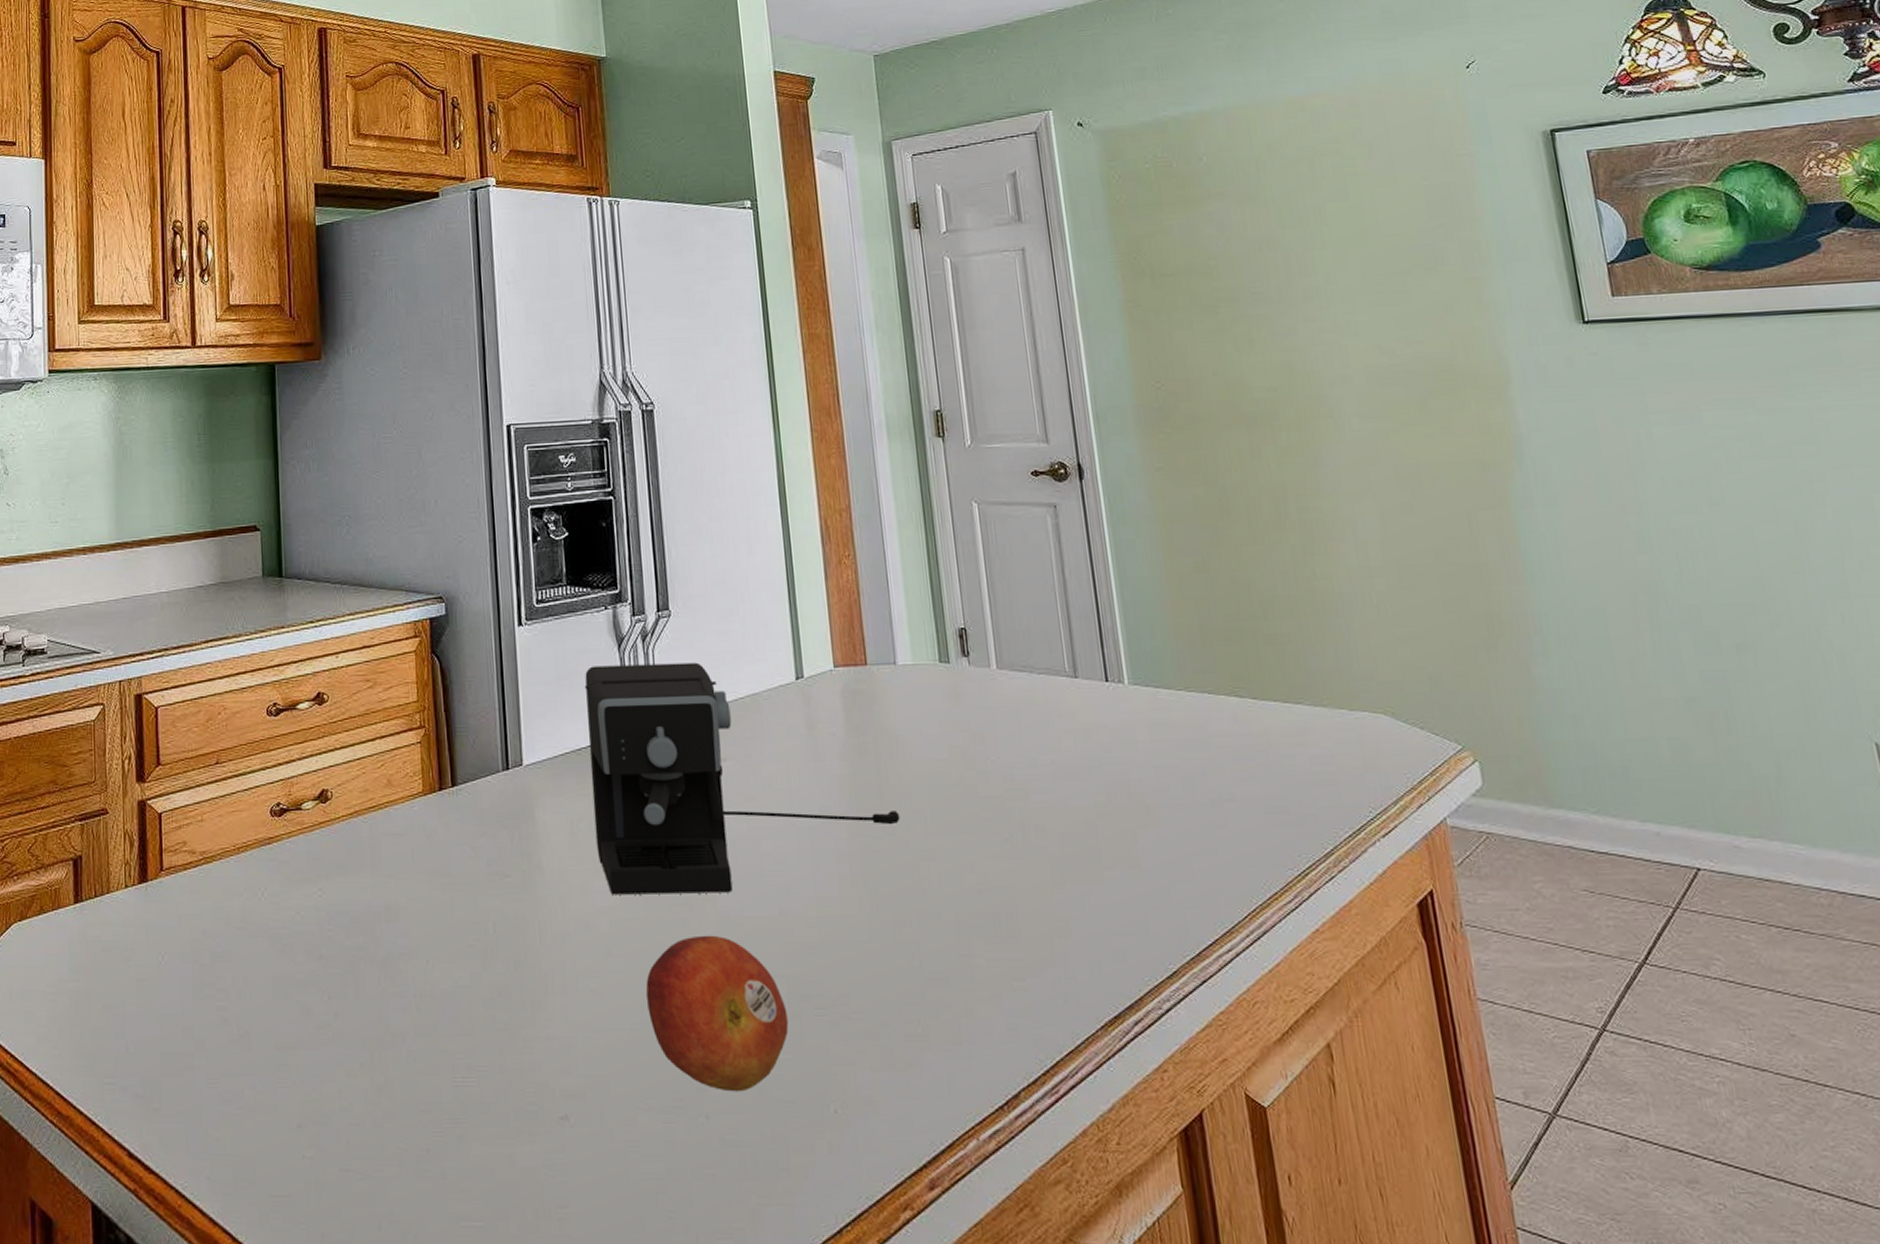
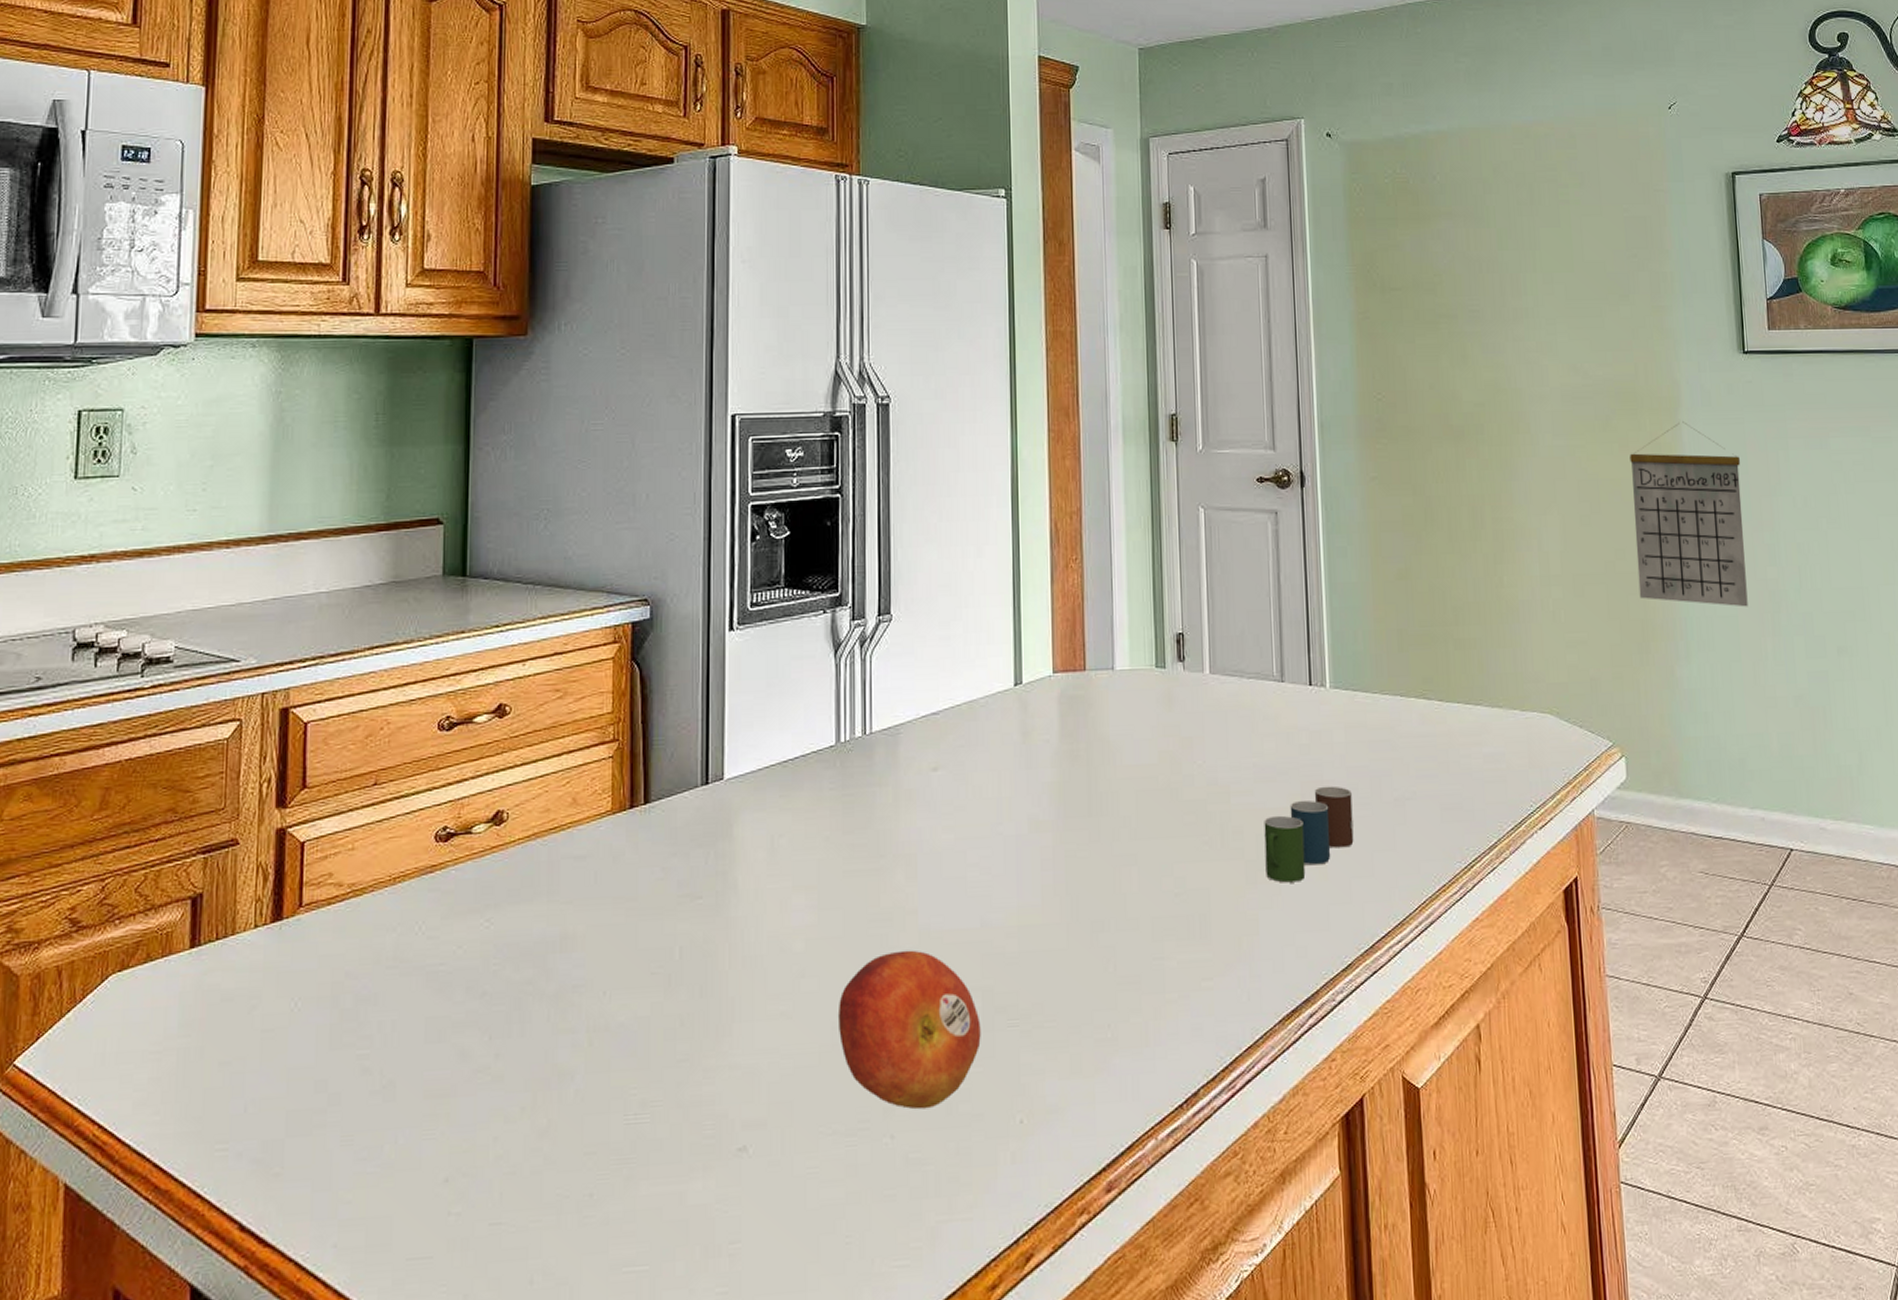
coffee maker: present [584,662,900,895] -> none [796,669,1106,913]
cup: none [1067,785,1169,884] -> present [1264,786,1355,883]
calendar: none [1454,399,1616,600] -> present [1630,422,1748,607]

